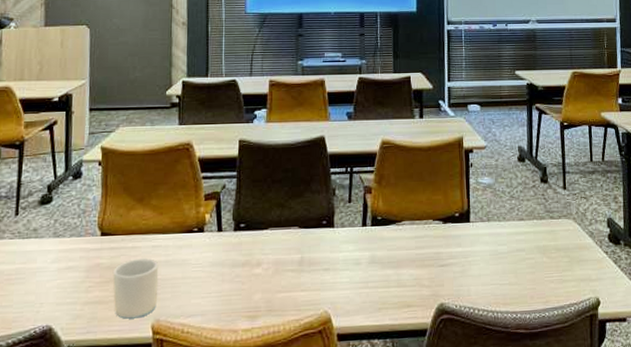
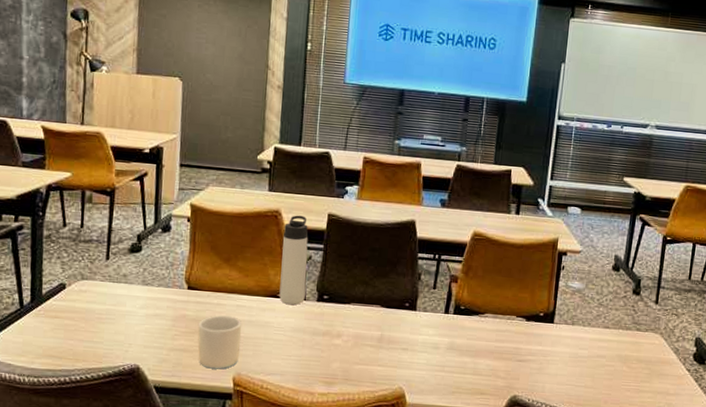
thermos bottle: none [195,145,222,238] -> present [279,215,309,305]

